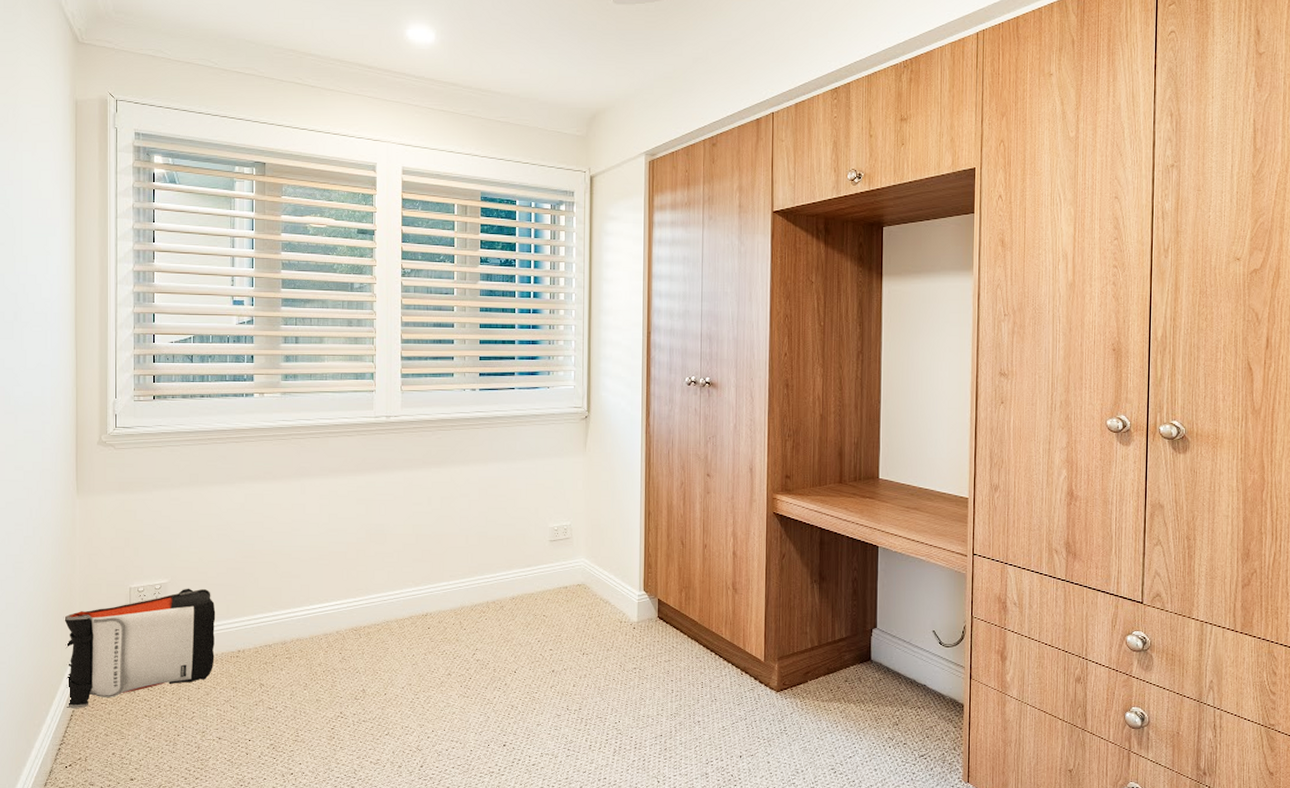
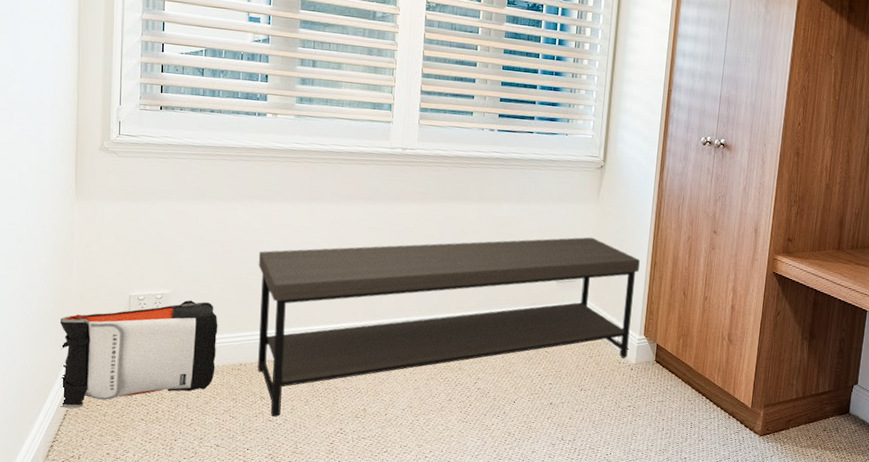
storage bench: none [252,491,633,704] -> present [258,237,640,417]

